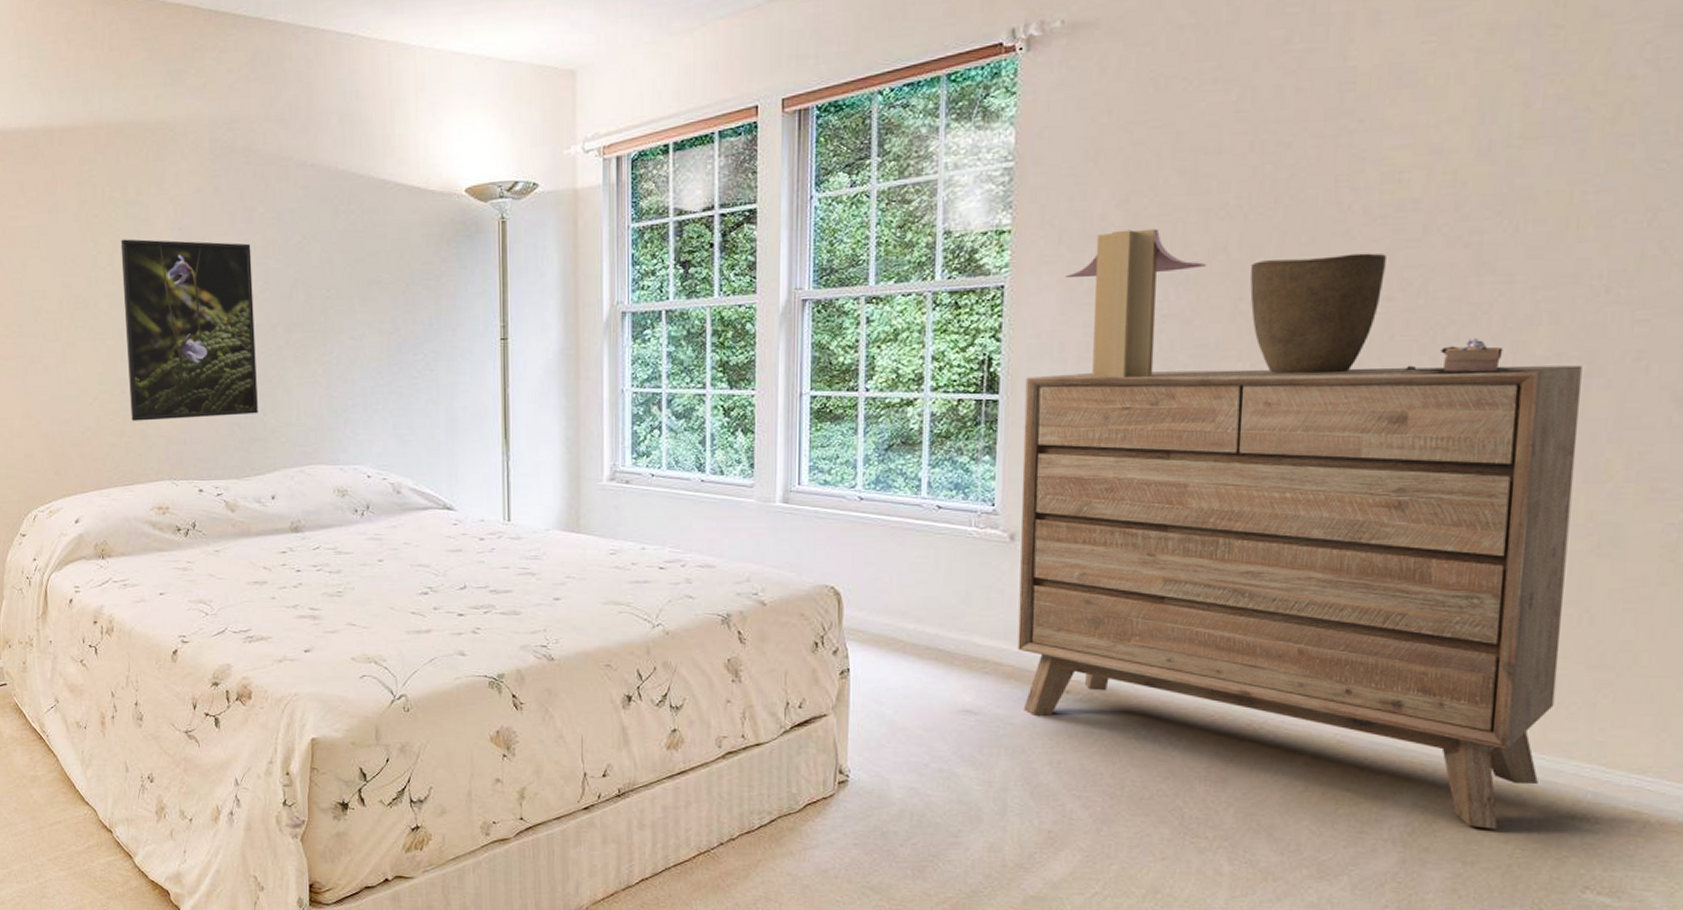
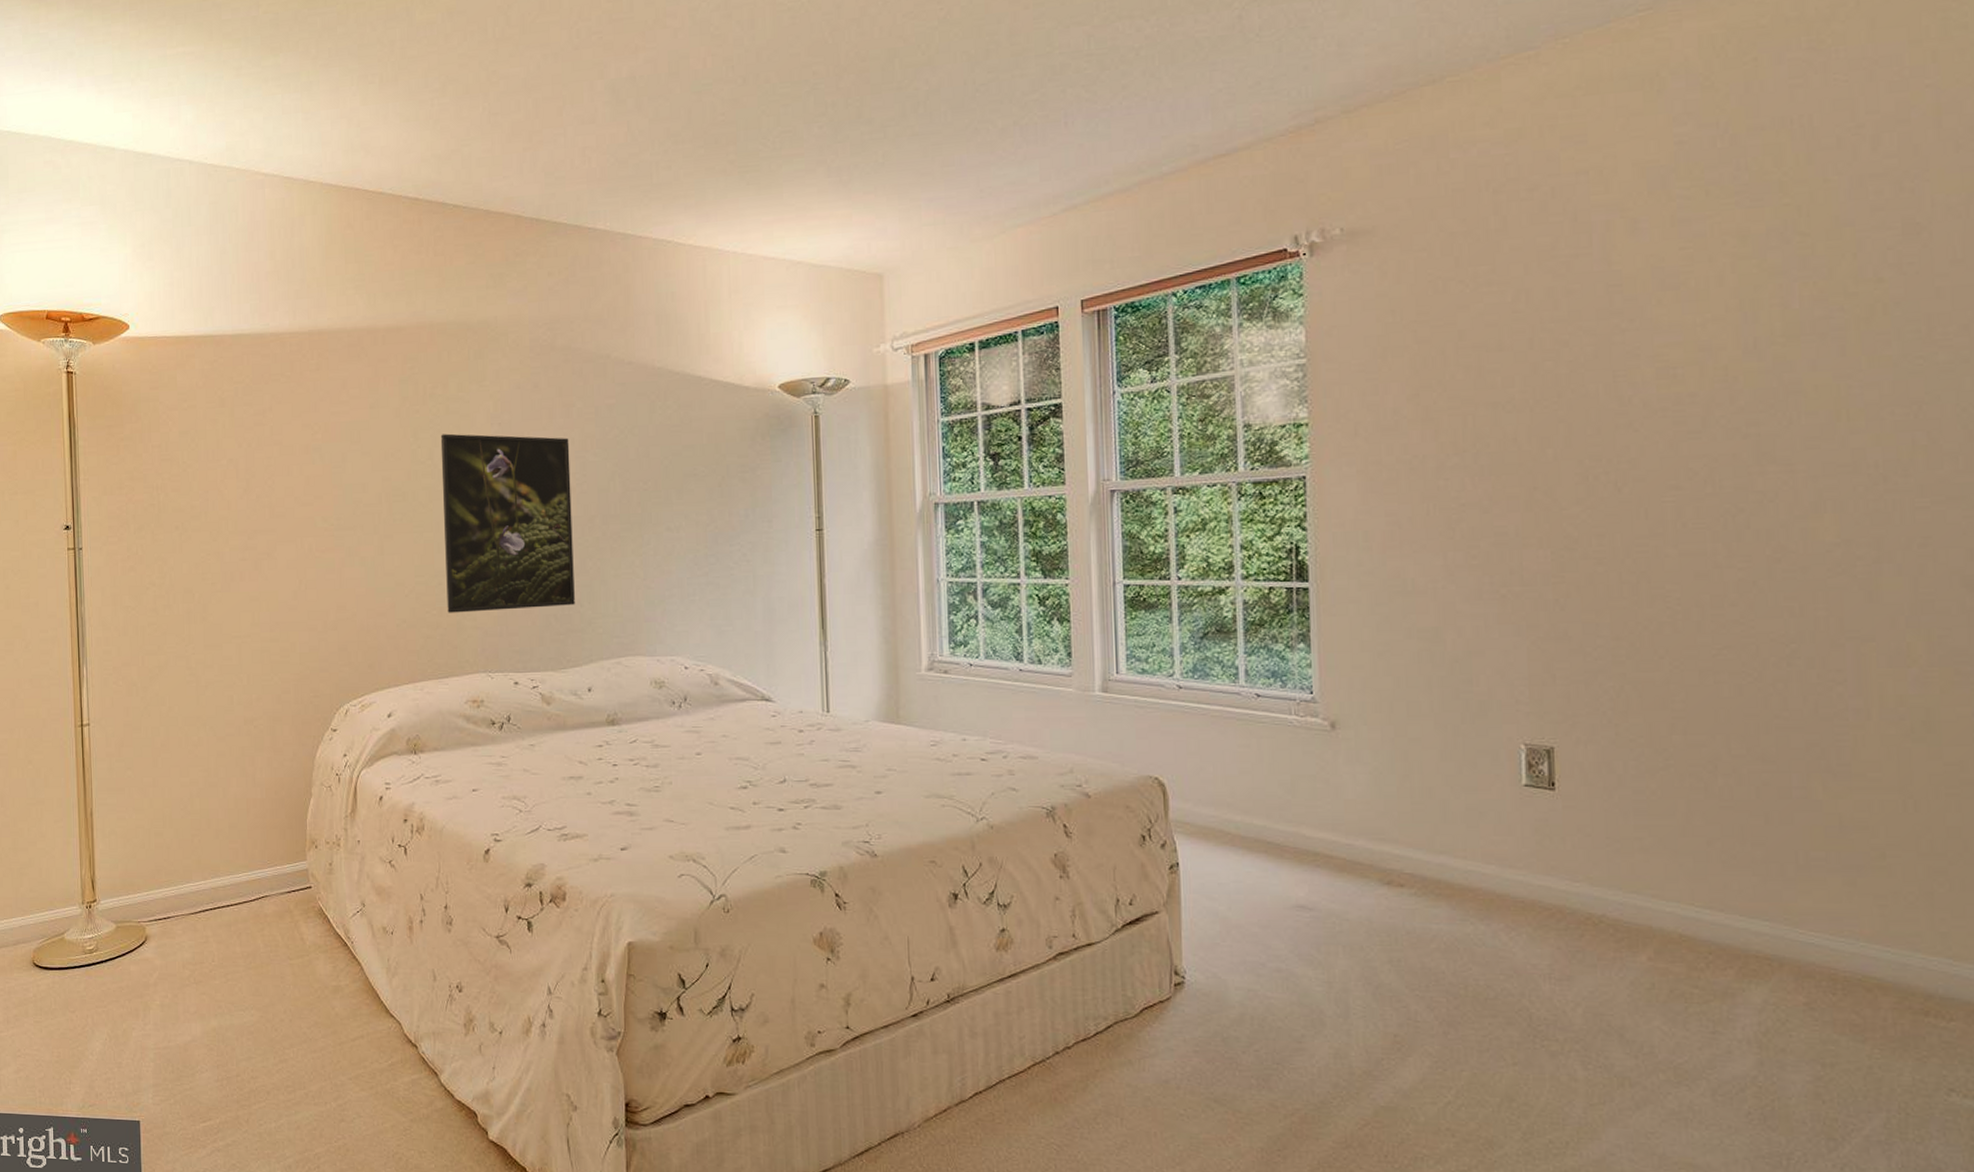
dresser: present [1017,365,1582,829] -> none [1334,551,1892,1028]
table lamp: present [1065,228,1207,378] -> none [1364,421,1499,566]
vase: present [1250,253,1386,374] -> none [1542,444,1671,561]
jewelry box: present [1404,338,1531,374] -> none [1700,525,1822,560]

